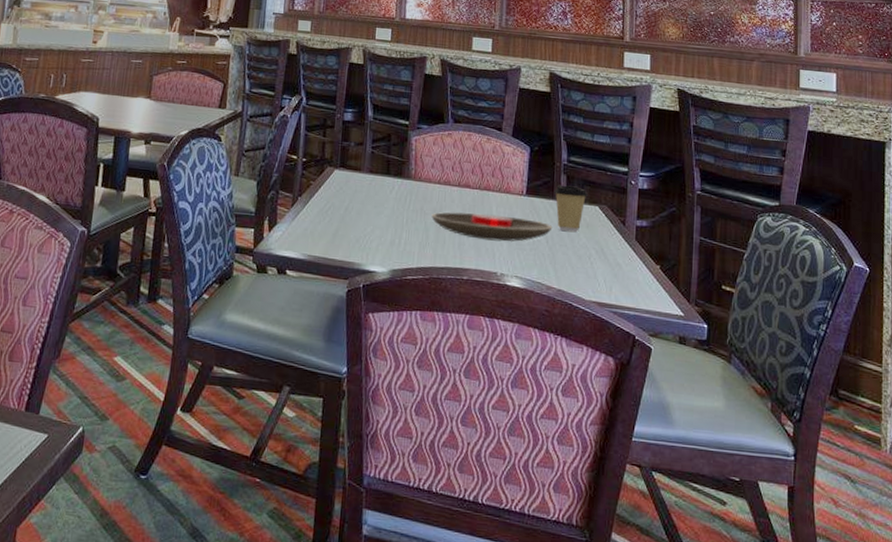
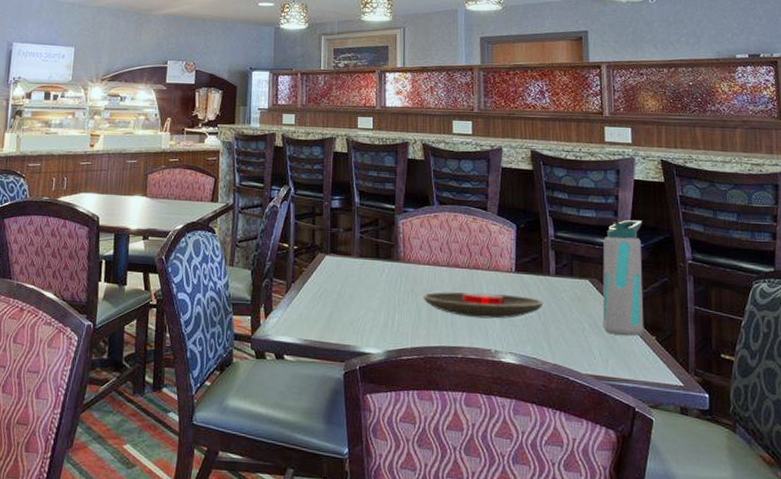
coffee cup: present [553,184,588,232] -> none [542,260,577,307]
water bottle: none [609,147,656,264] -> present [602,220,644,336]

